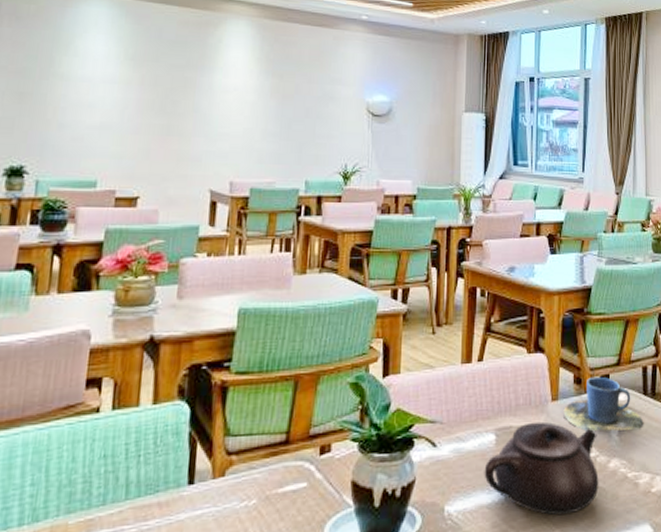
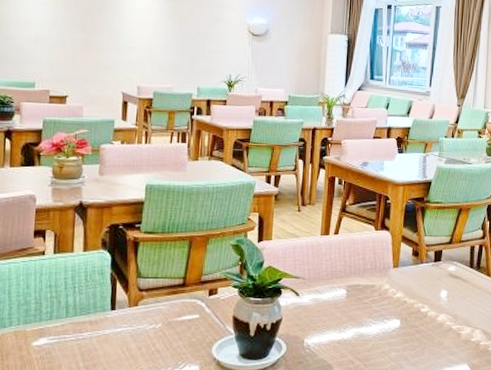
teapot: present [484,421,599,516] -> none [336,283,429,353]
cup: present [563,376,644,432] -> none [402,251,469,293]

